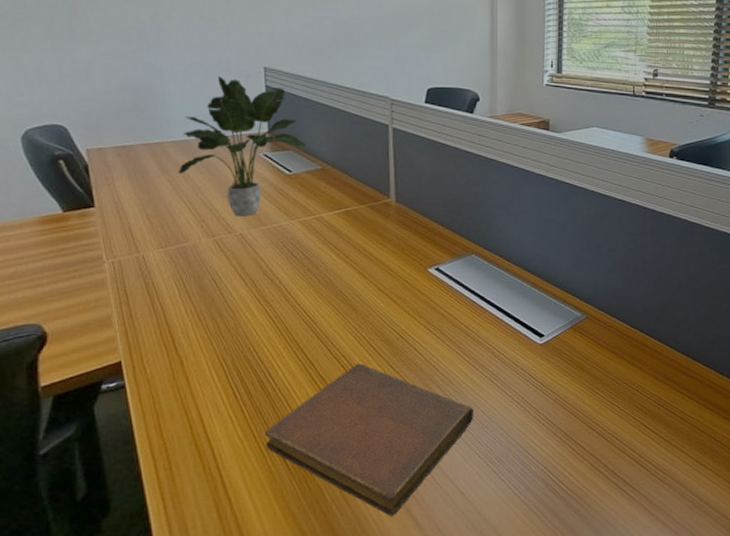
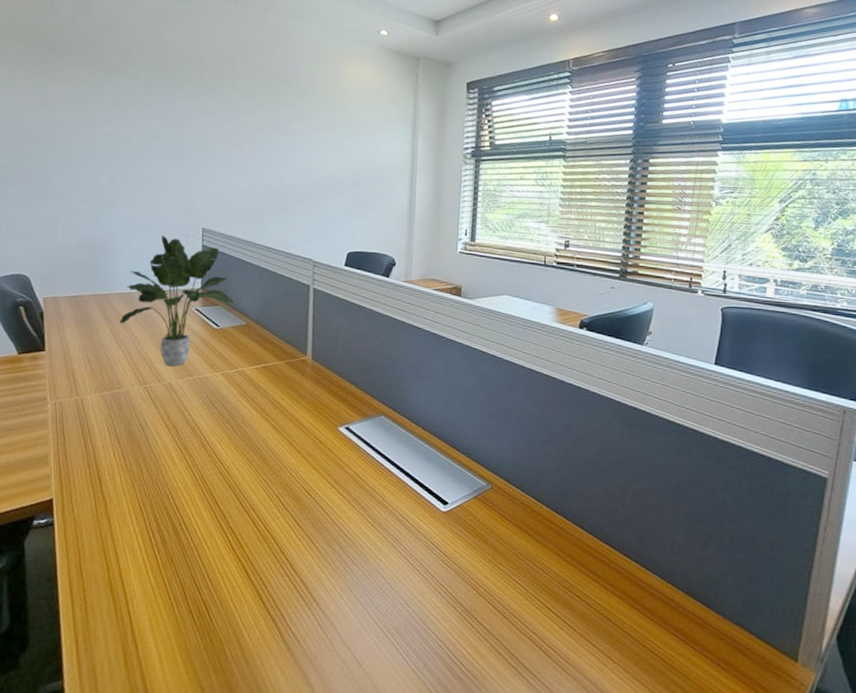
notebook: present [264,364,474,516] -> none [174,518,376,681]

